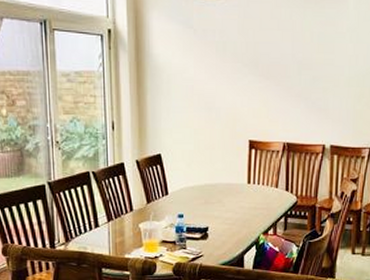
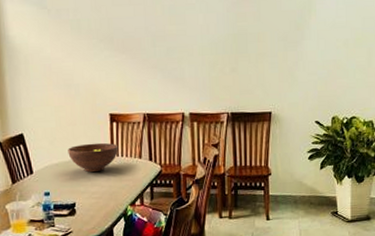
fruit bowl: none [204,169,256,198] -> present [68,142,119,173]

